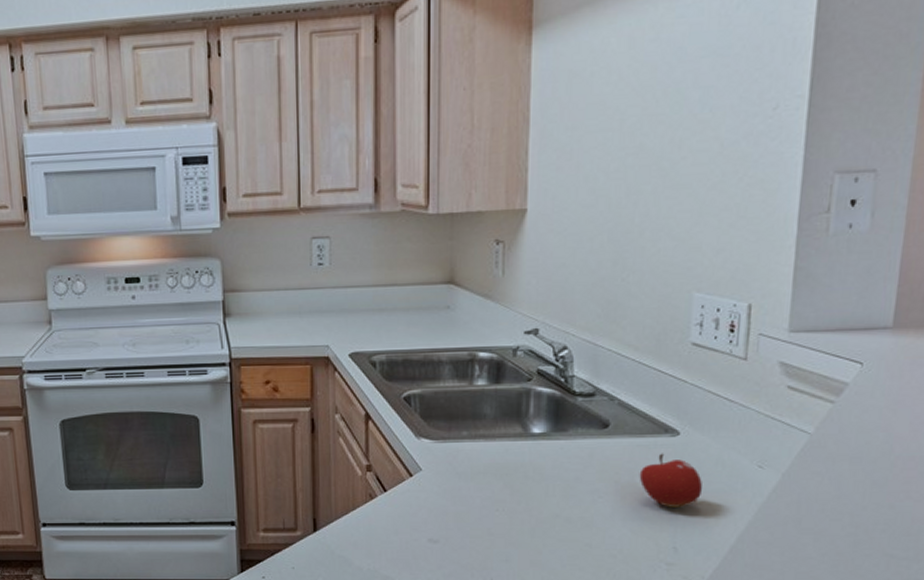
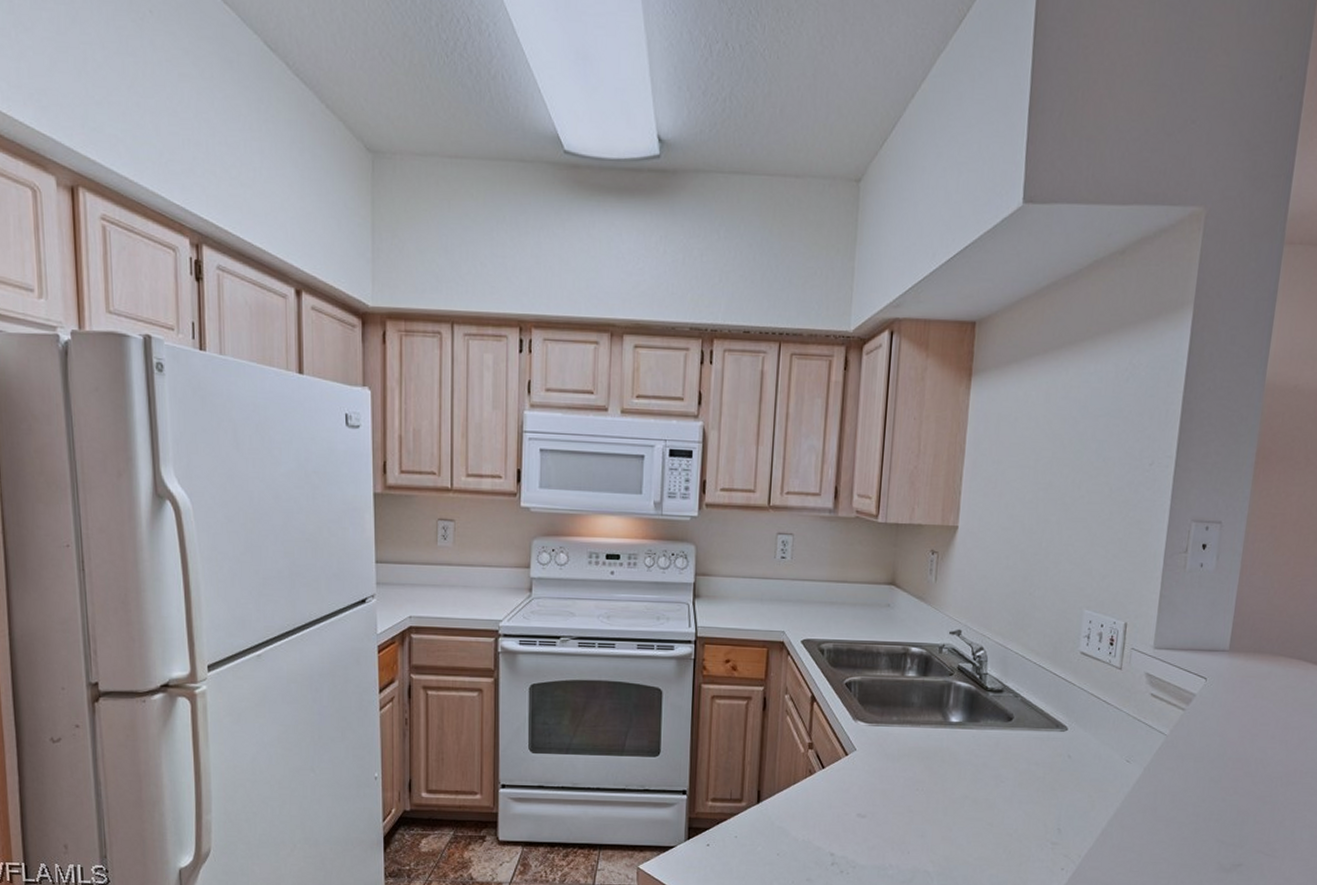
fruit: present [639,453,703,507] -> none [1034,745,1084,794]

